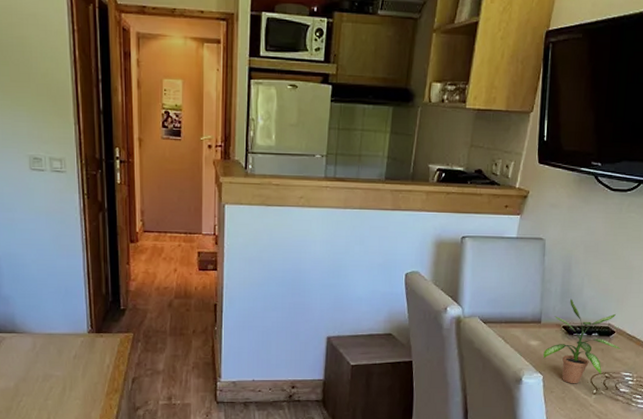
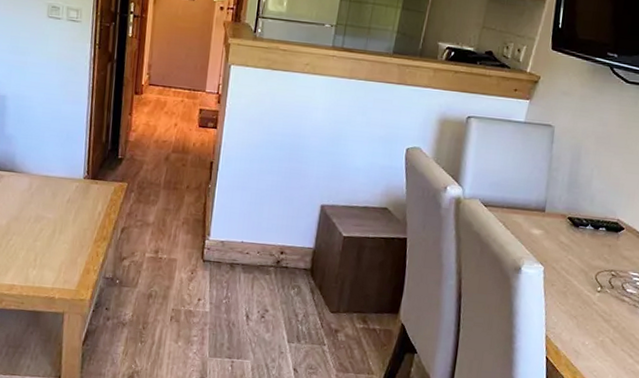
potted plant: present [543,298,621,384] -> none [545,189,629,280]

